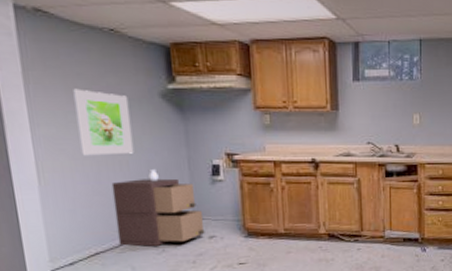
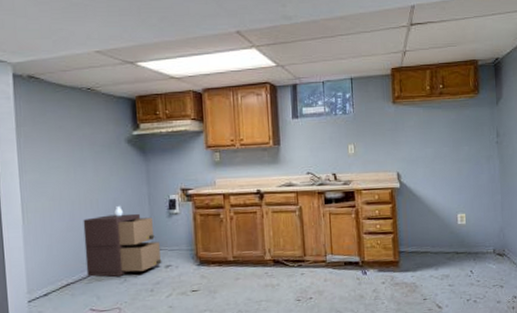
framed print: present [73,88,134,156] -> none [55,139,103,197]

